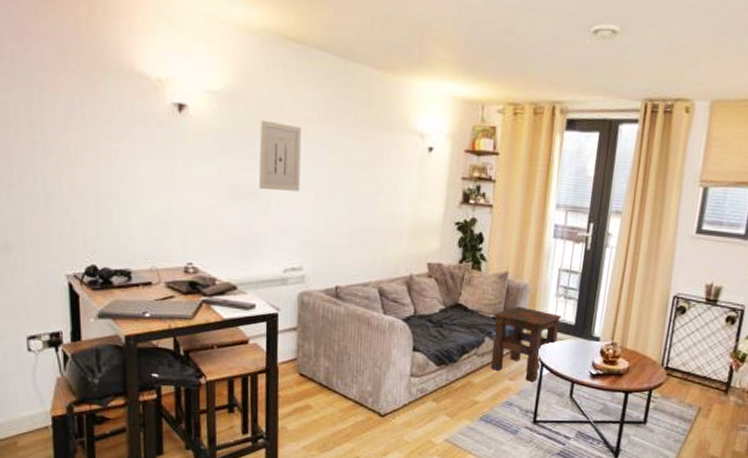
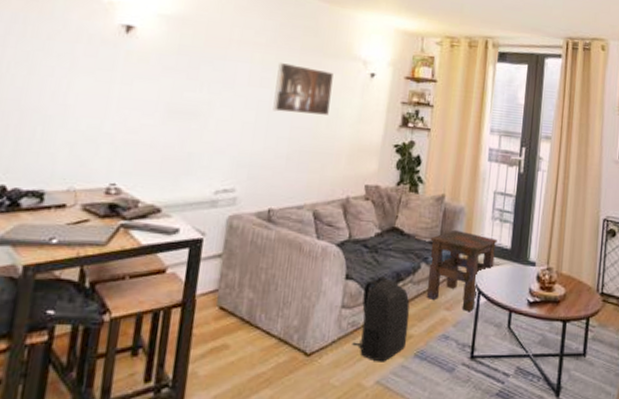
wall art: present [259,120,302,192] -> none [199,43,249,112]
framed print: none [331,137,390,193] -> present [273,62,334,115]
backpack: none [422,349,475,424] -> present [352,276,410,362]

